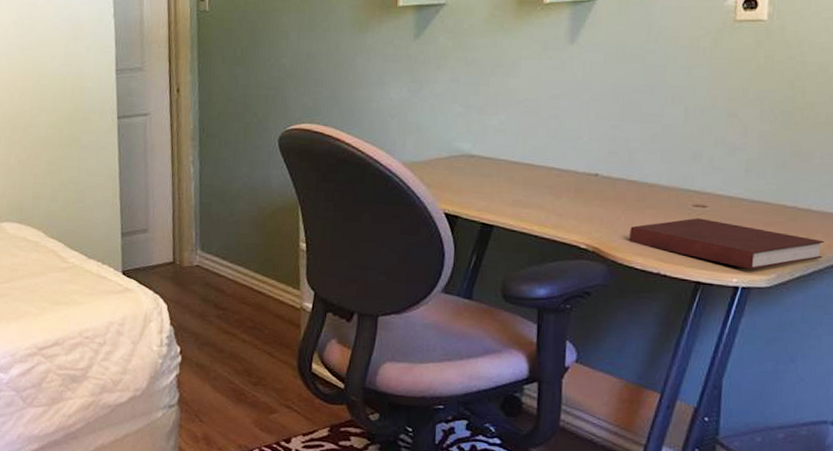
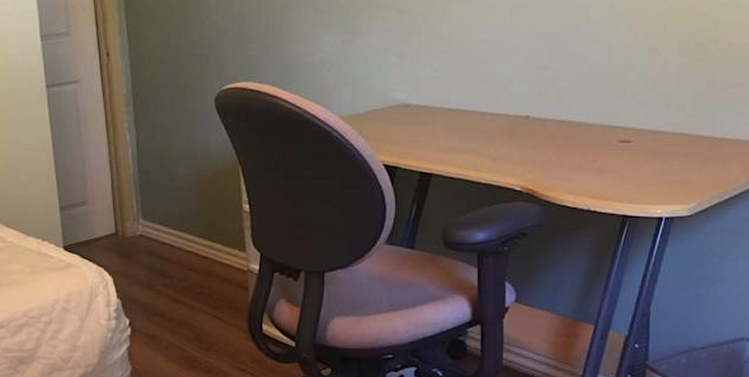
notebook: present [629,218,824,270] -> none [561,153,738,200]

